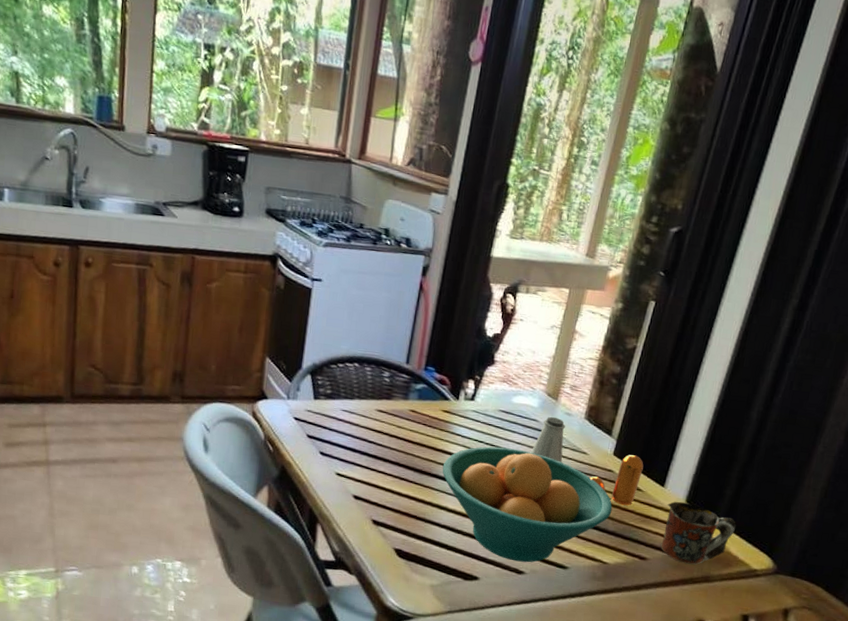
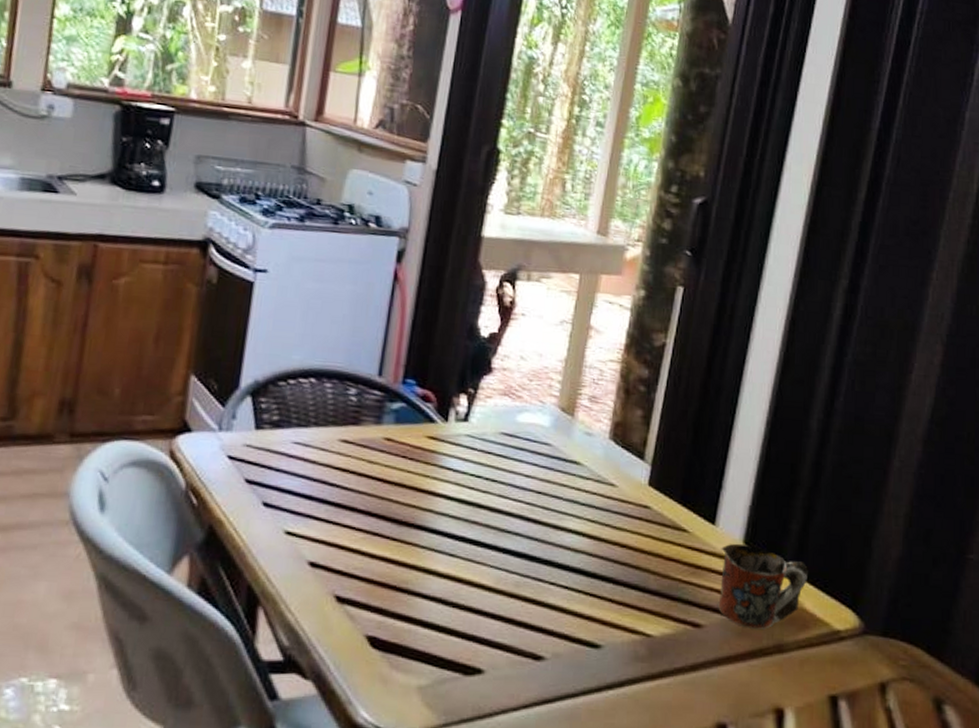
fruit bowl: present [442,446,613,563] -> none [429,482,653,643]
saltshaker: present [531,417,565,463] -> none [544,439,586,500]
pepper shaker: present [589,454,644,506] -> none [621,484,687,554]

